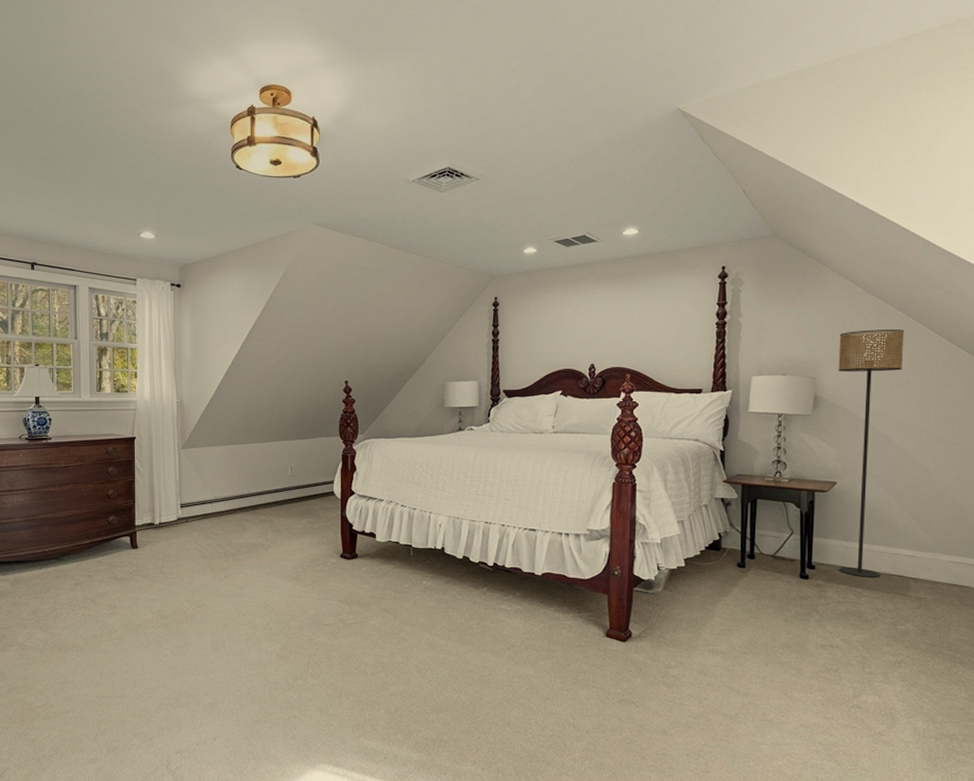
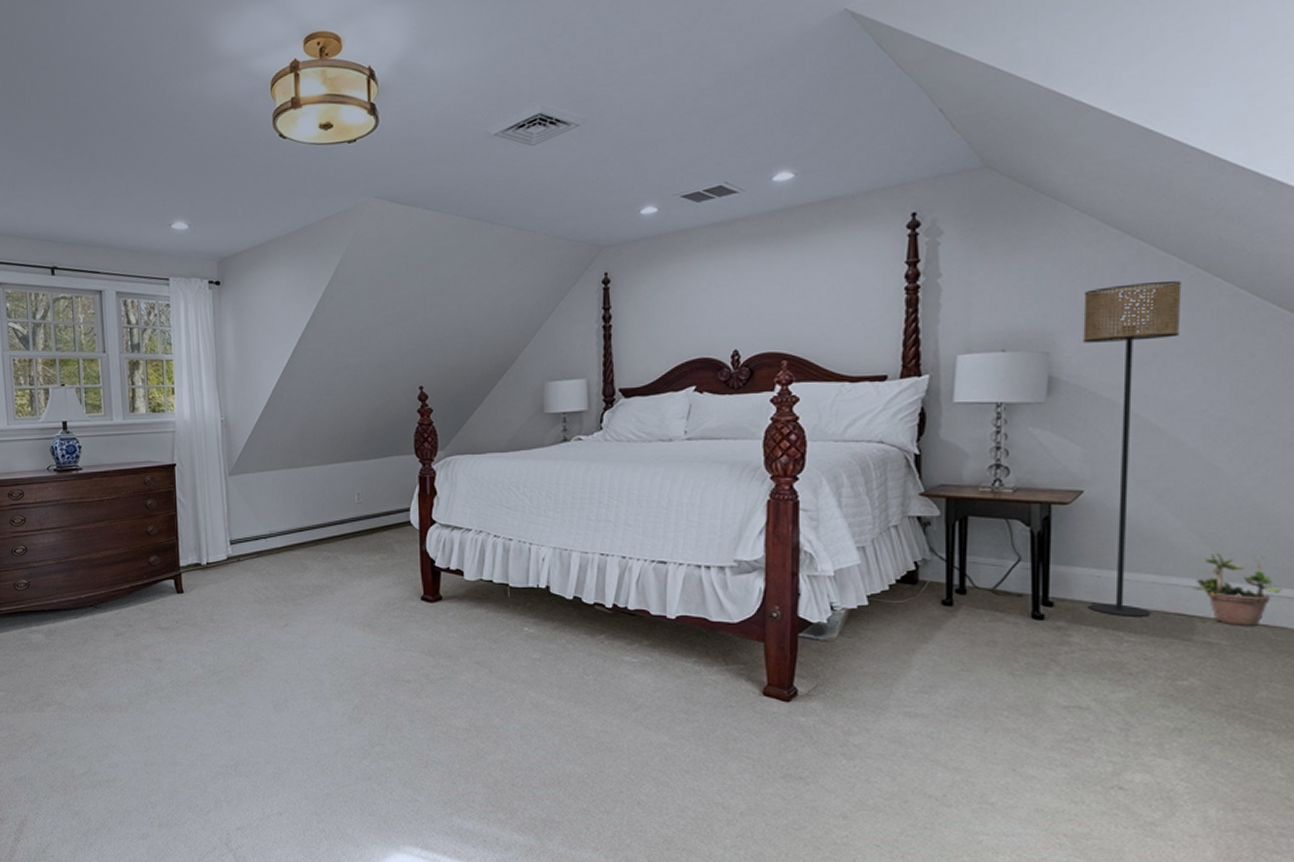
potted plant: none [908,531,967,585] -> present [1192,553,1283,626]

